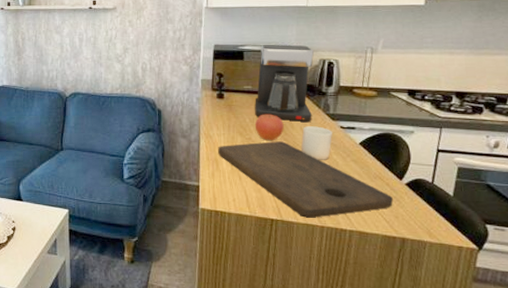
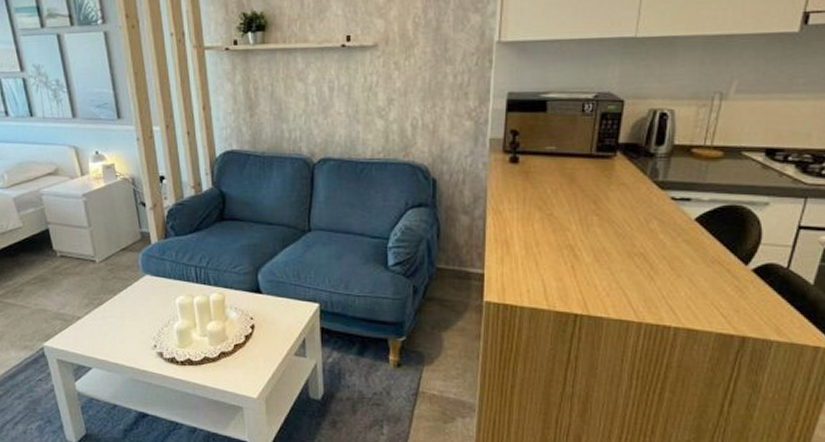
cutting board: present [218,141,393,218] -> none [509,217,734,313]
fruit: present [254,114,284,140] -> none [558,182,596,216]
coffee maker: present [255,44,314,123] -> none [559,90,641,193]
mug: present [300,126,333,160] -> none [617,197,660,241]

